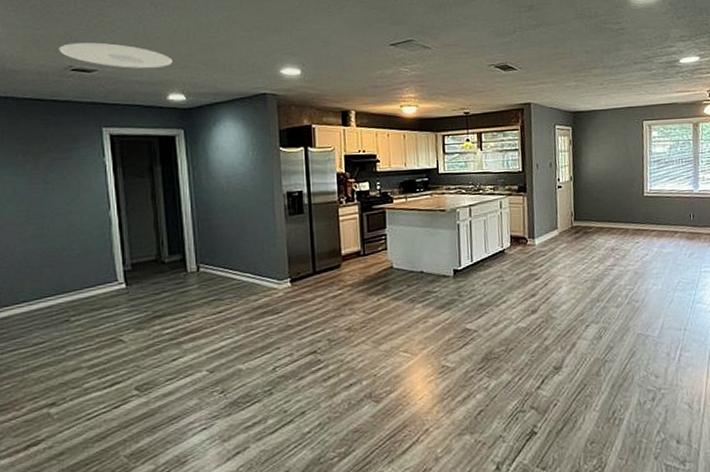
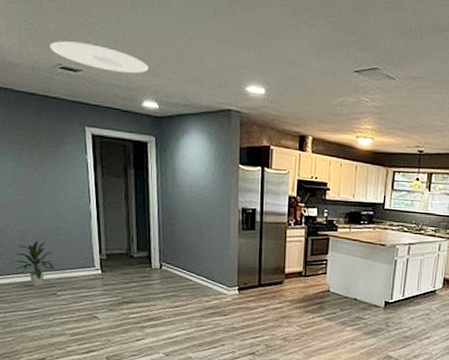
indoor plant: none [13,258,68,316] -> present [13,240,55,287]

